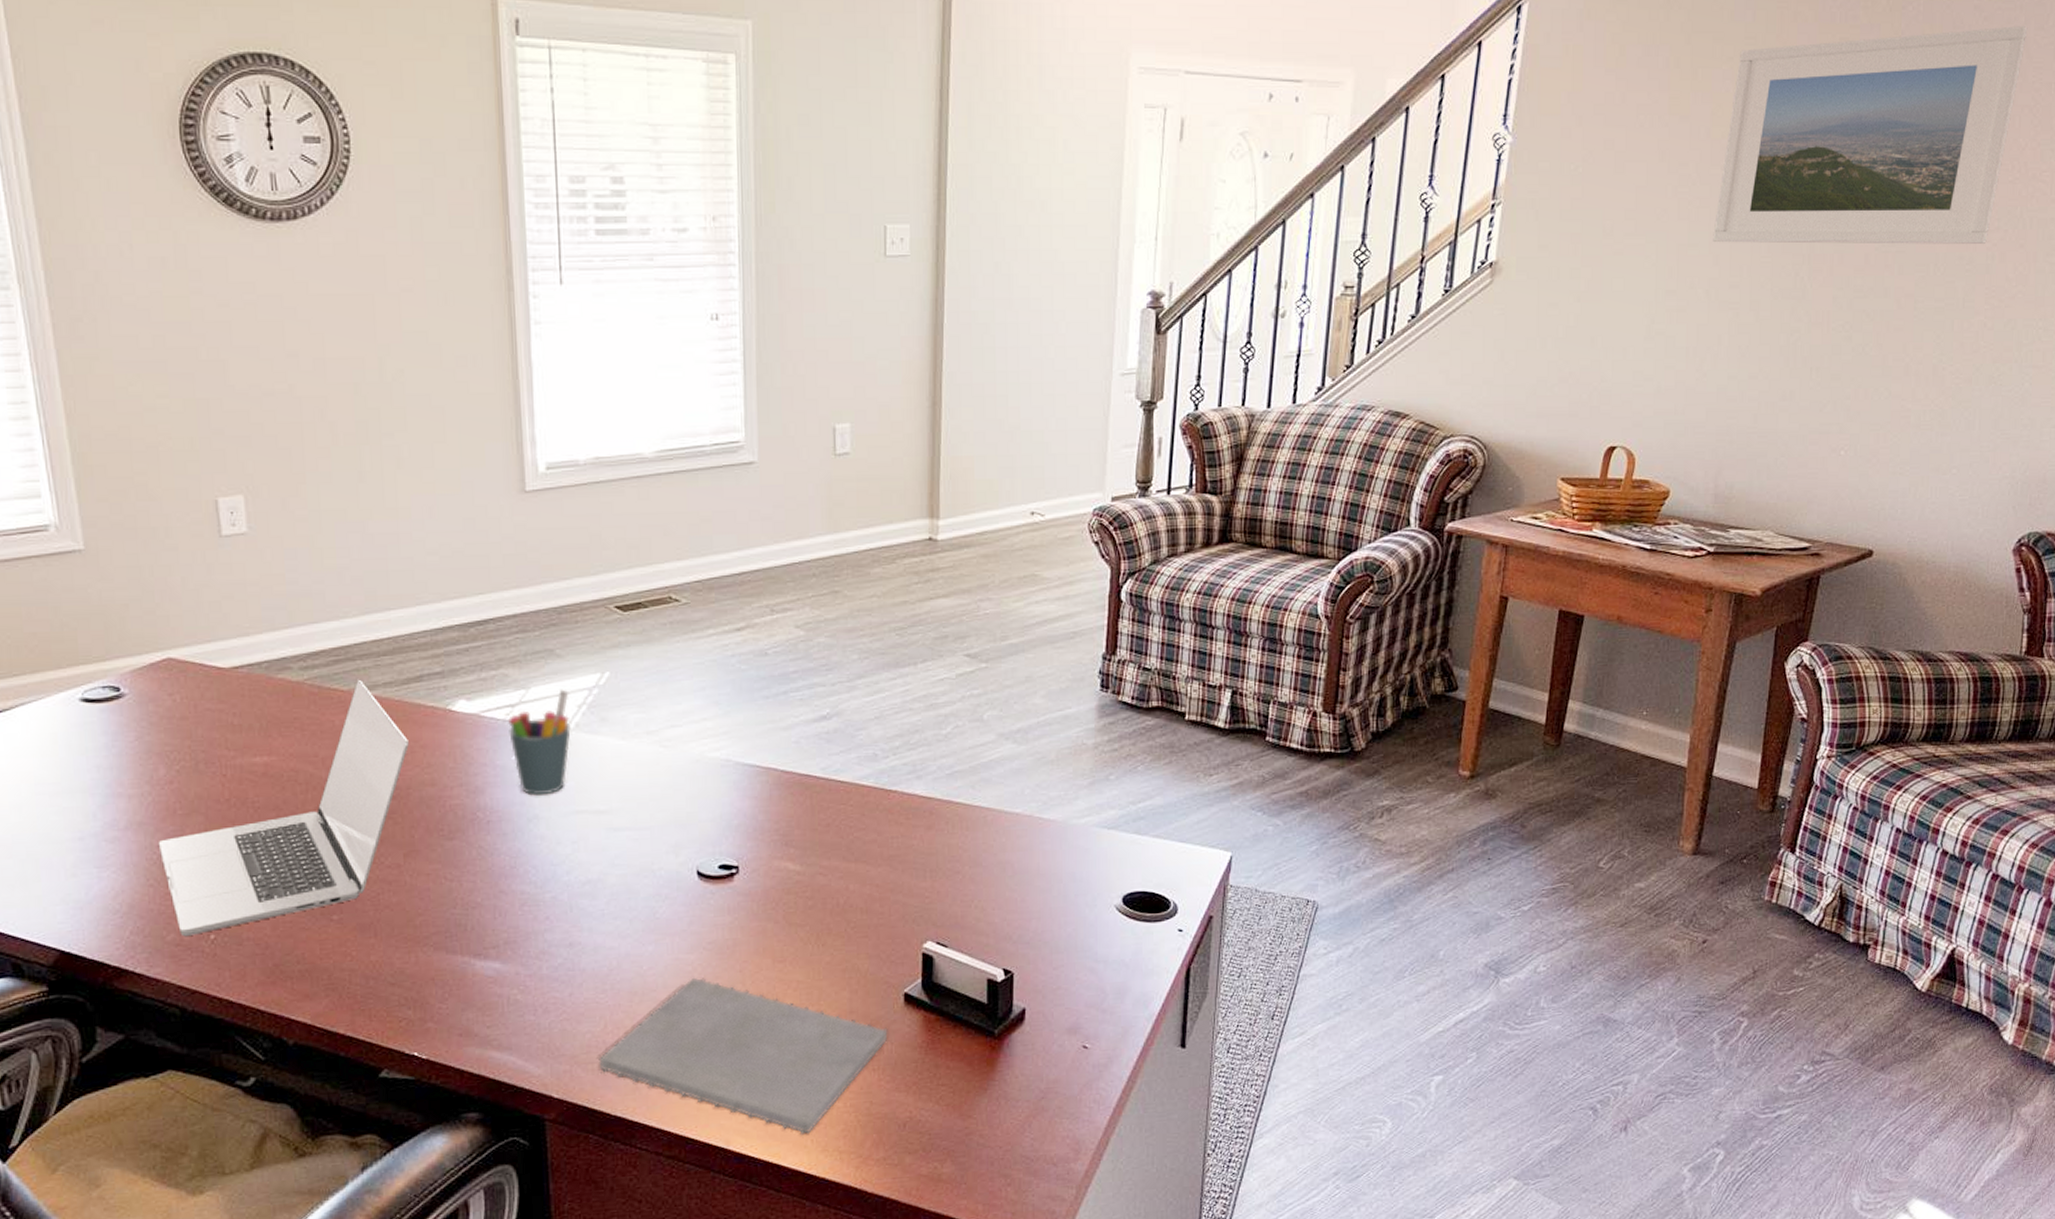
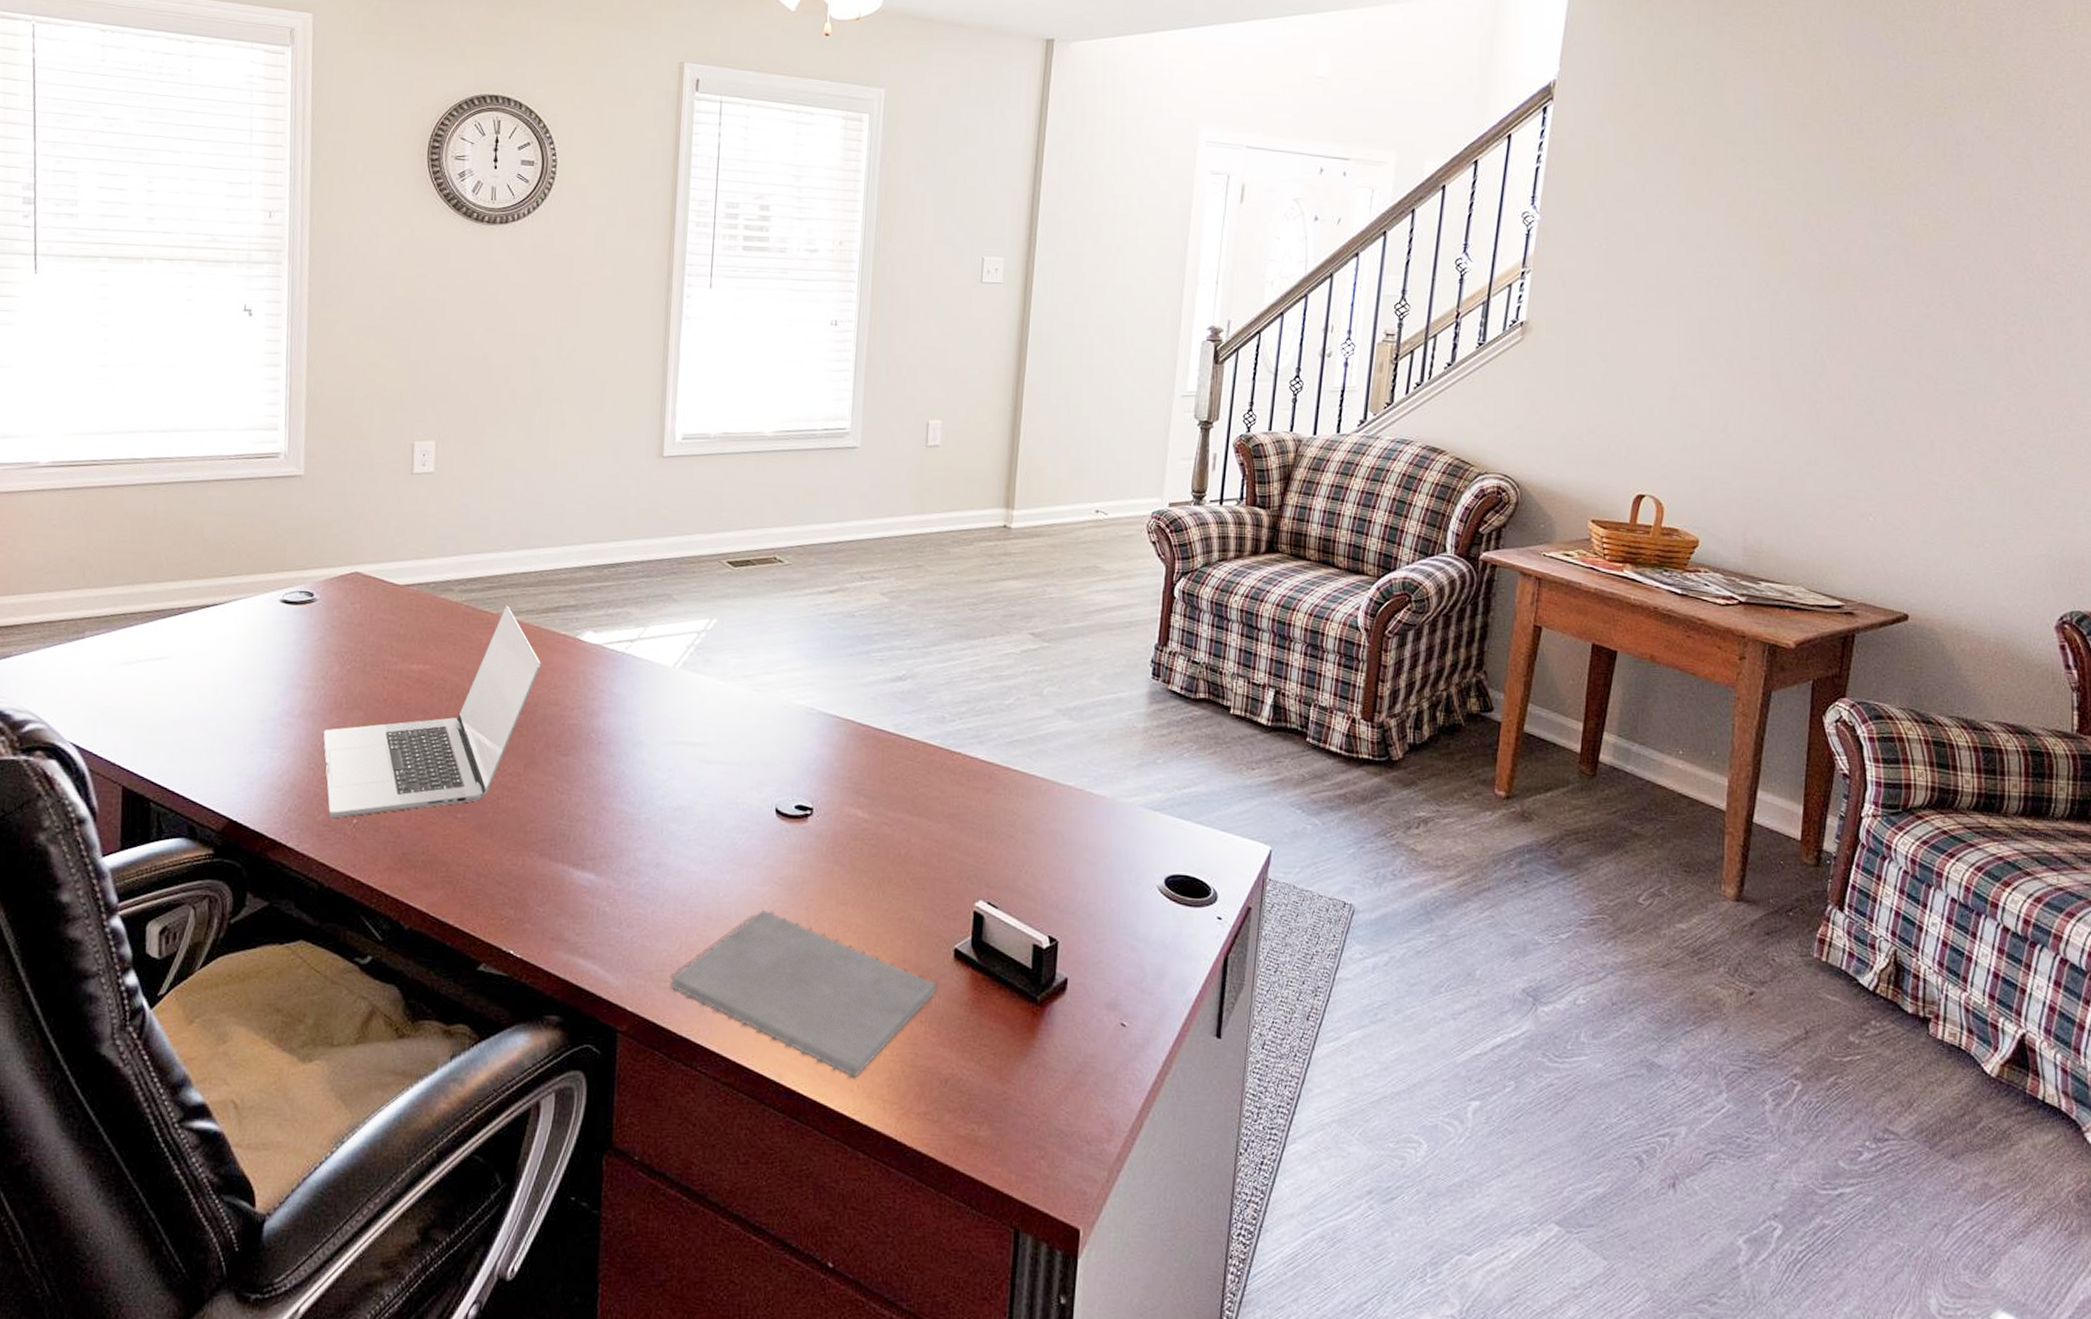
pen holder: present [507,689,571,795] -> none [625,630,681,724]
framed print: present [1713,26,2028,244] -> none [1732,145,2030,336]

